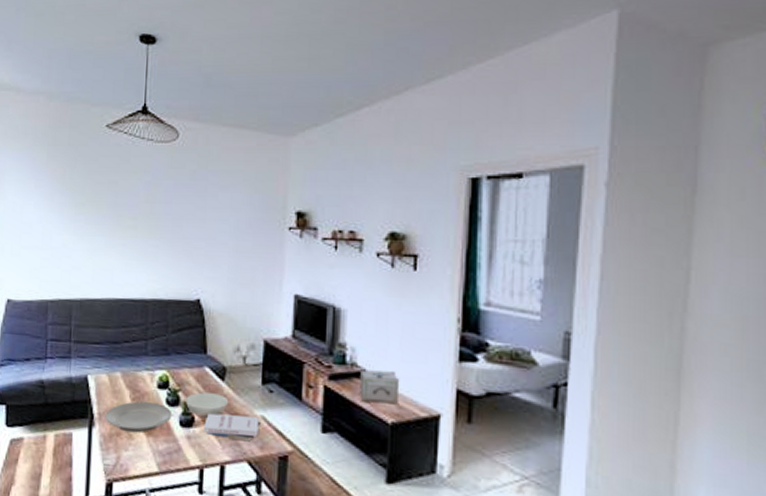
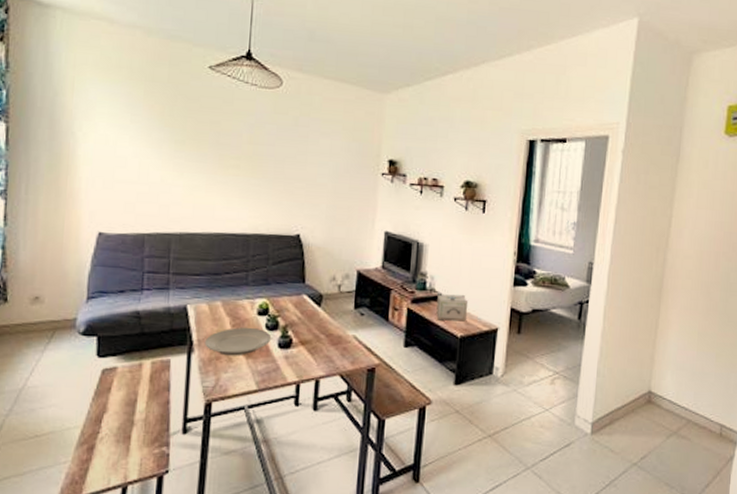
bowl: present [185,392,229,419] -> none [283,317,325,340]
books: present [202,413,262,442] -> none [299,335,353,358]

